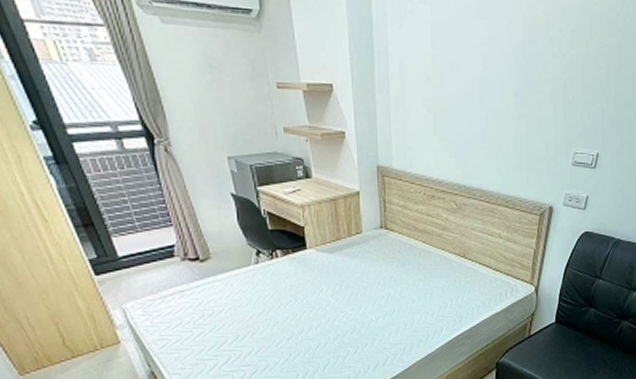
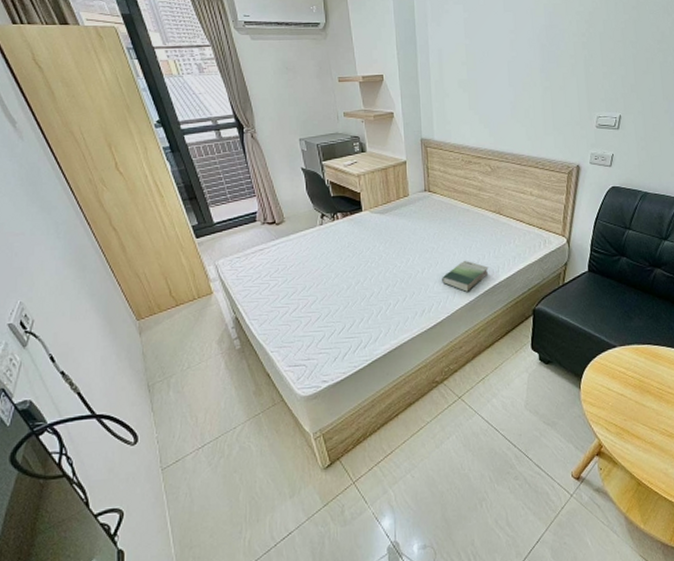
book: none [399,308,451,345] -> present [442,260,489,293]

